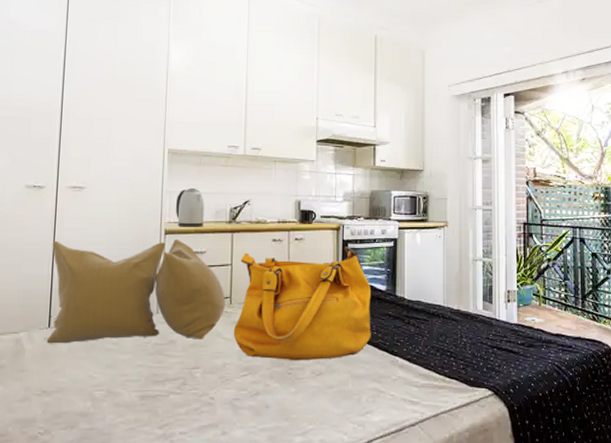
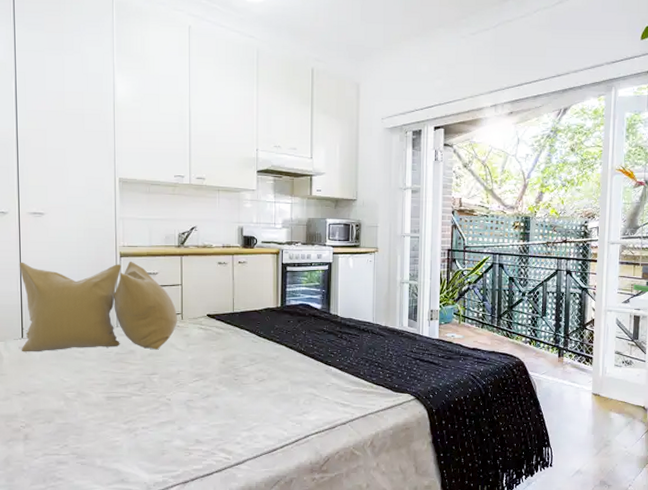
kettle: present [176,188,204,227] -> none [129,215,155,251]
handbag: present [233,247,372,361] -> none [185,269,308,369]

